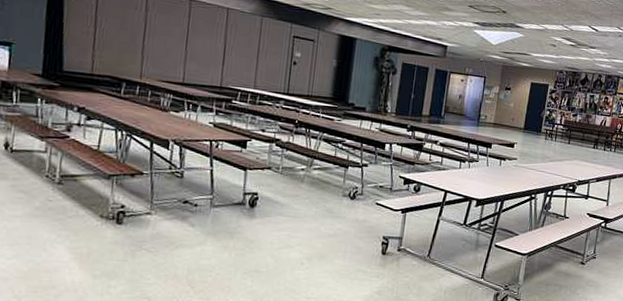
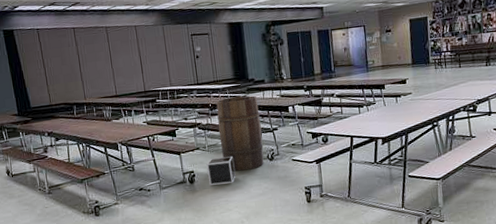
speaker: none [273,183,309,216] -> present [206,156,236,185]
wooden barrel: none [296,117,353,205] -> present [216,95,264,171]

